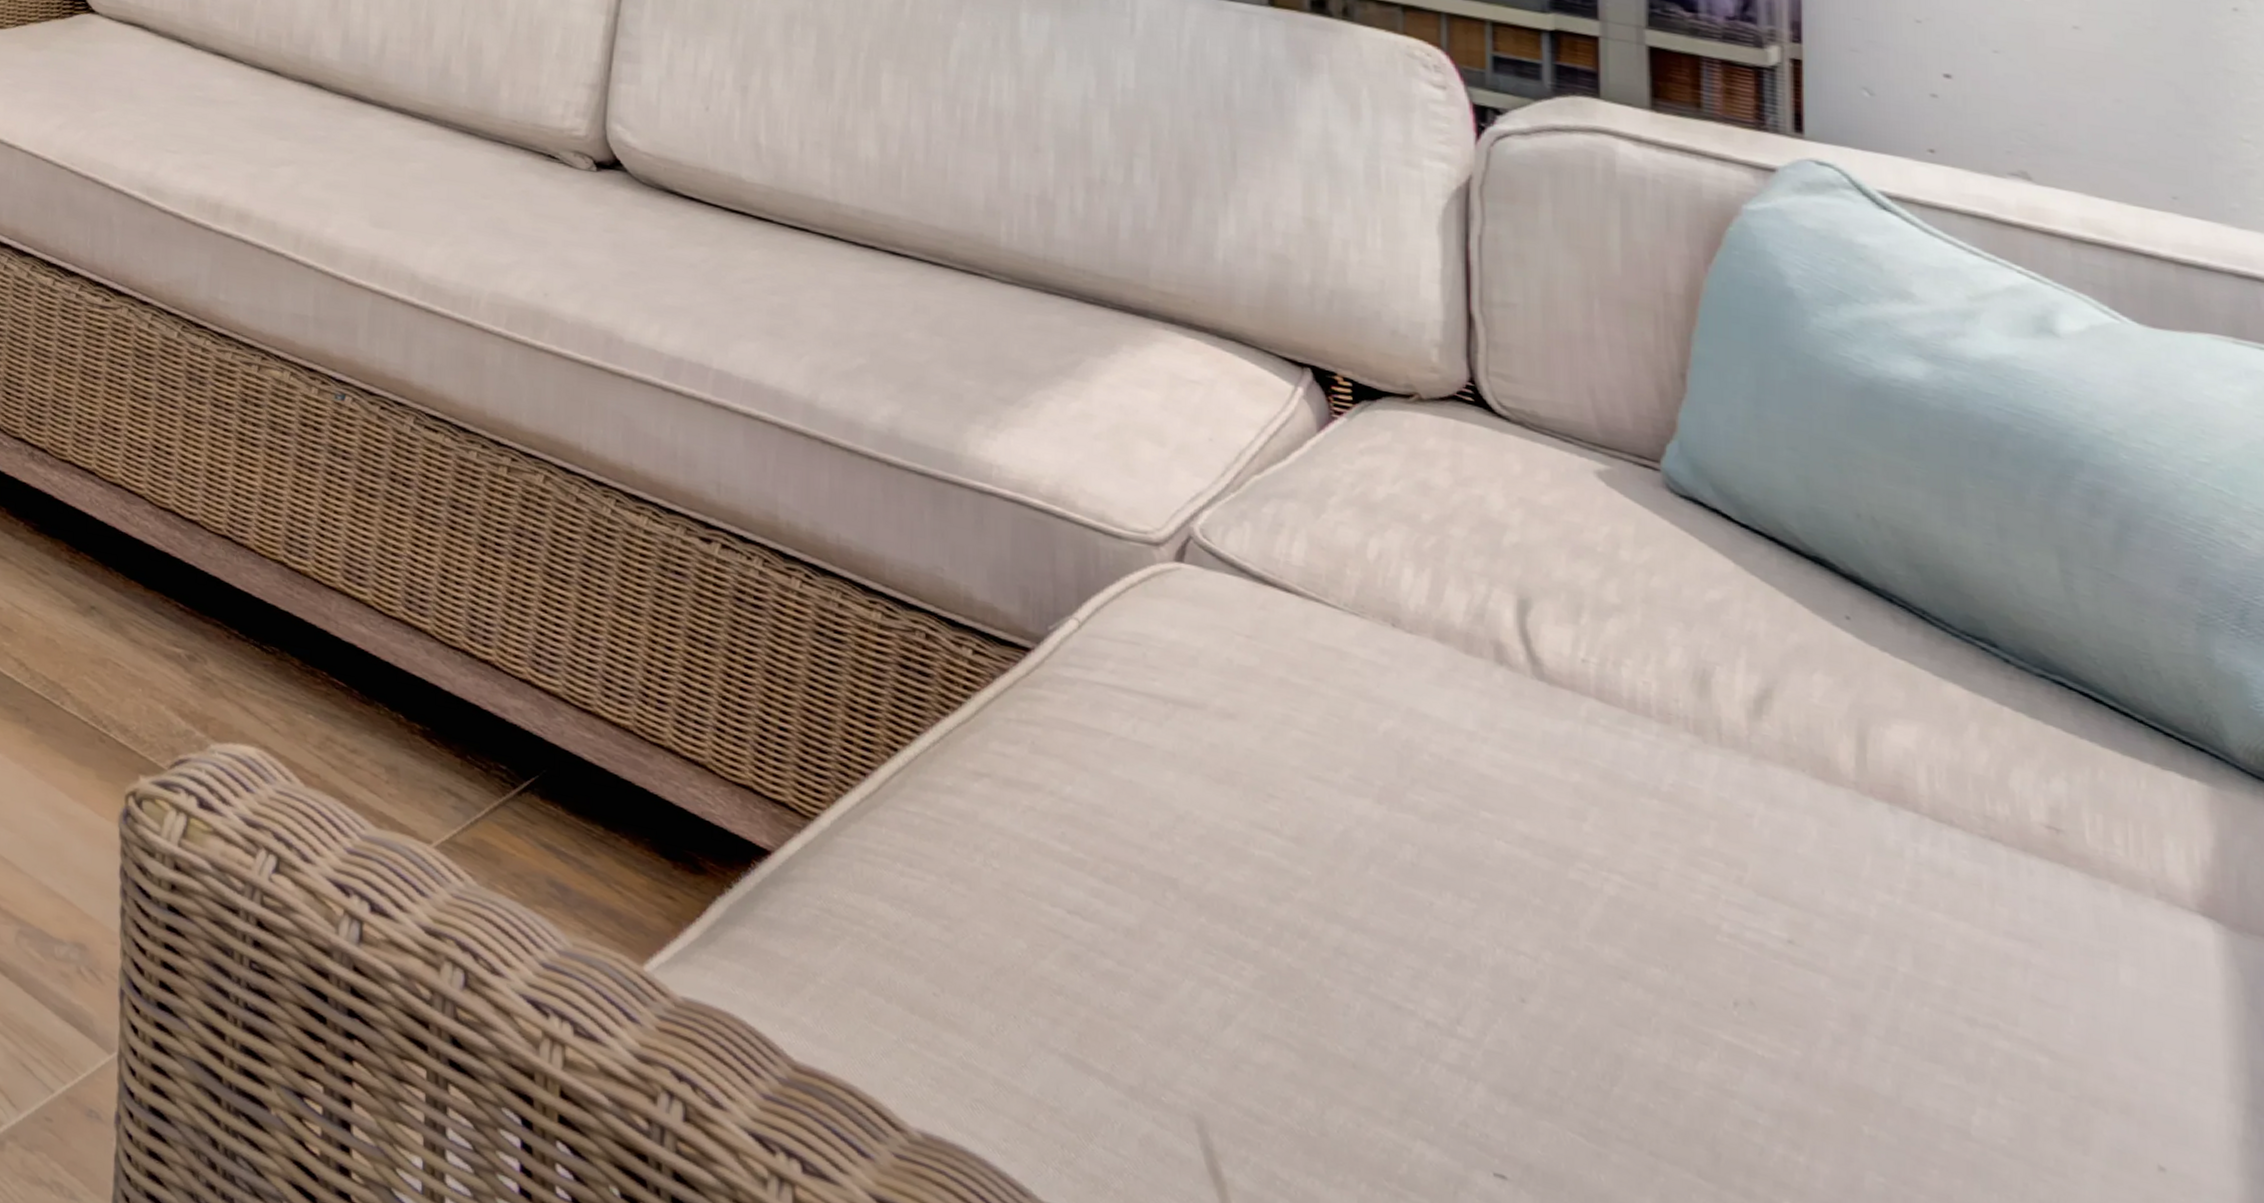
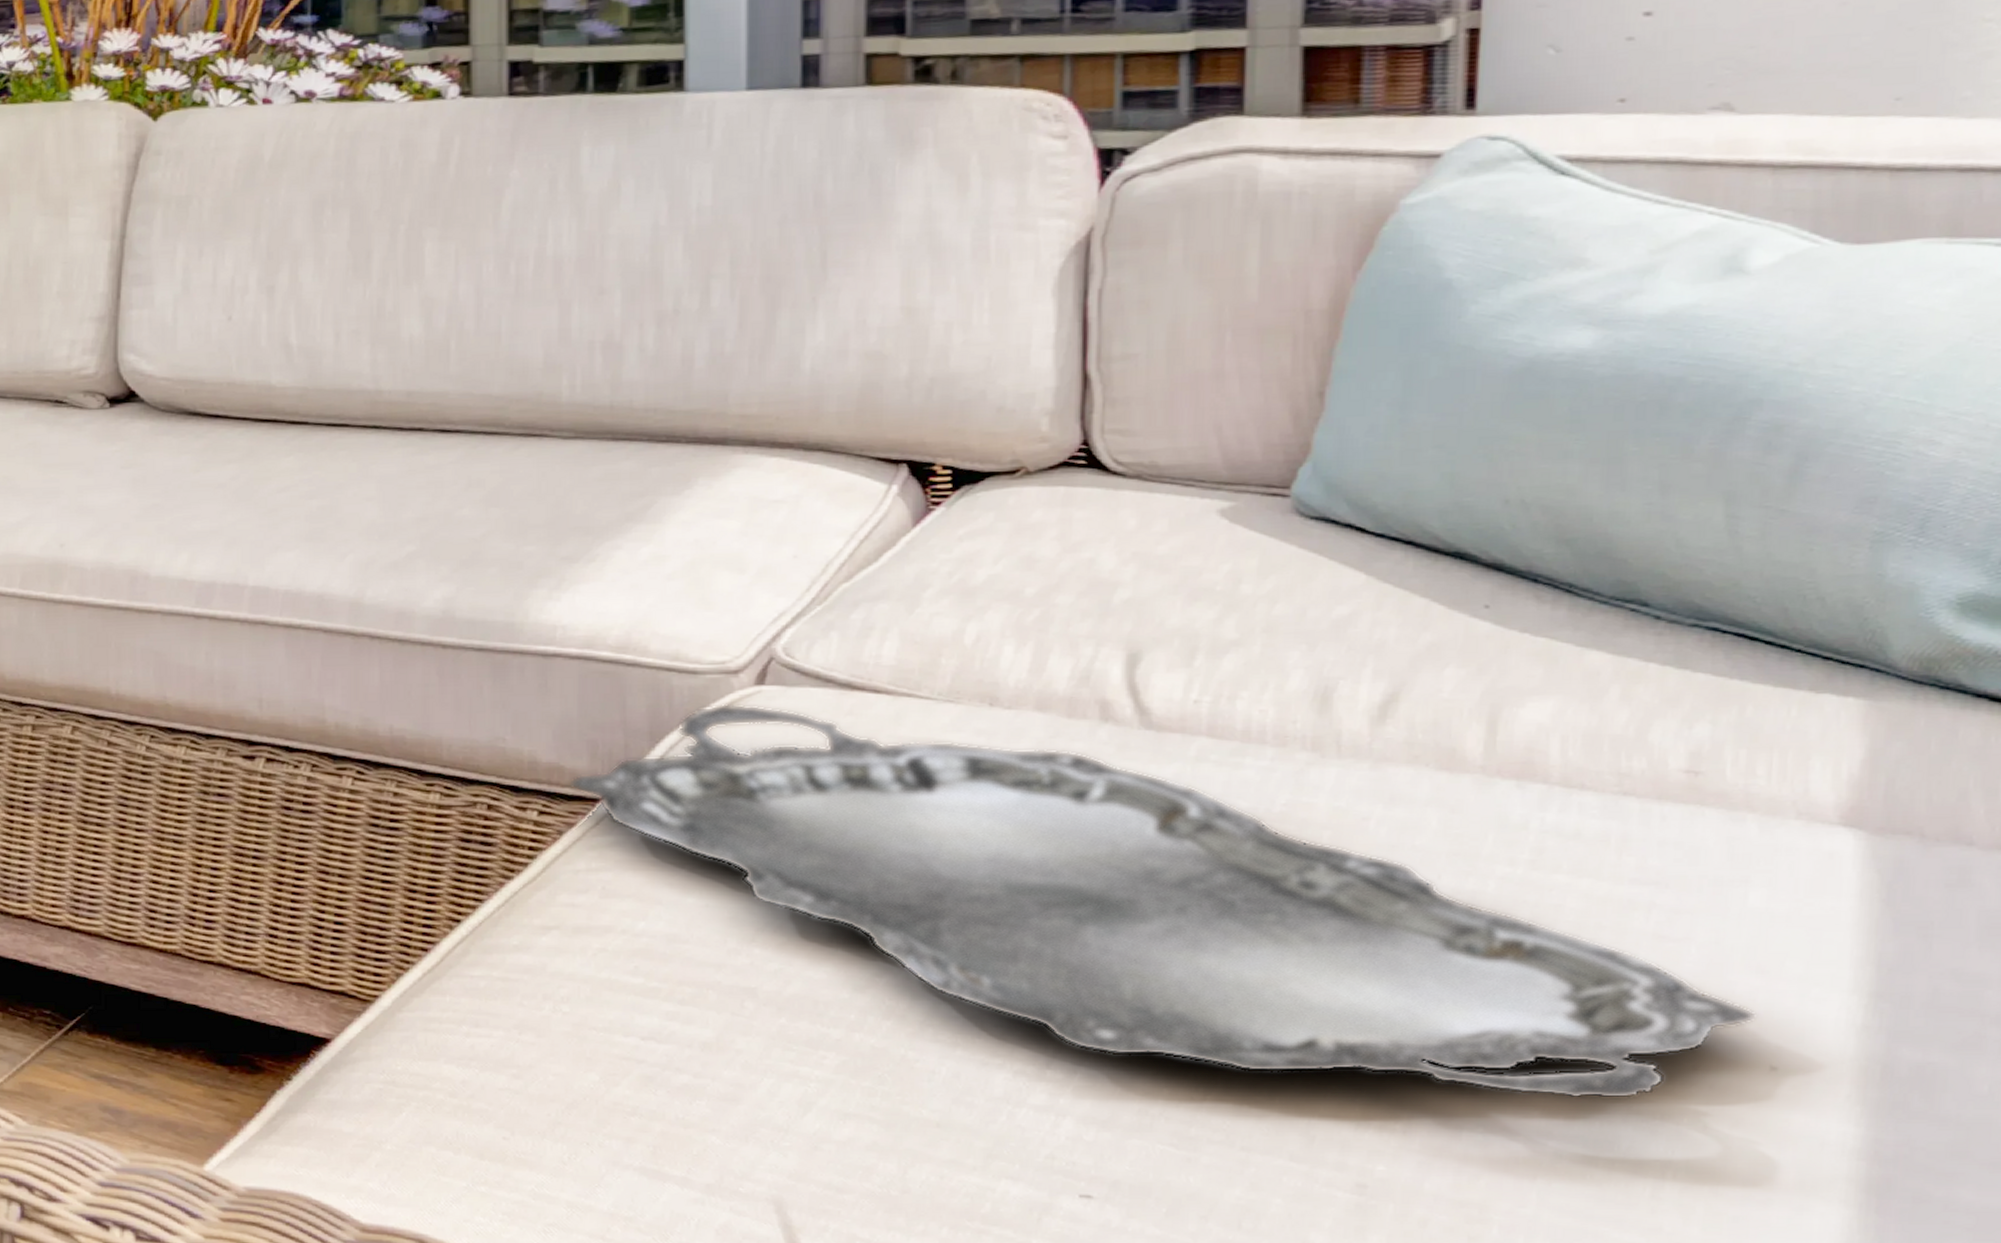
serving tray: none [1002,573,2139,1175] -> present [569,703,1756,1100]

